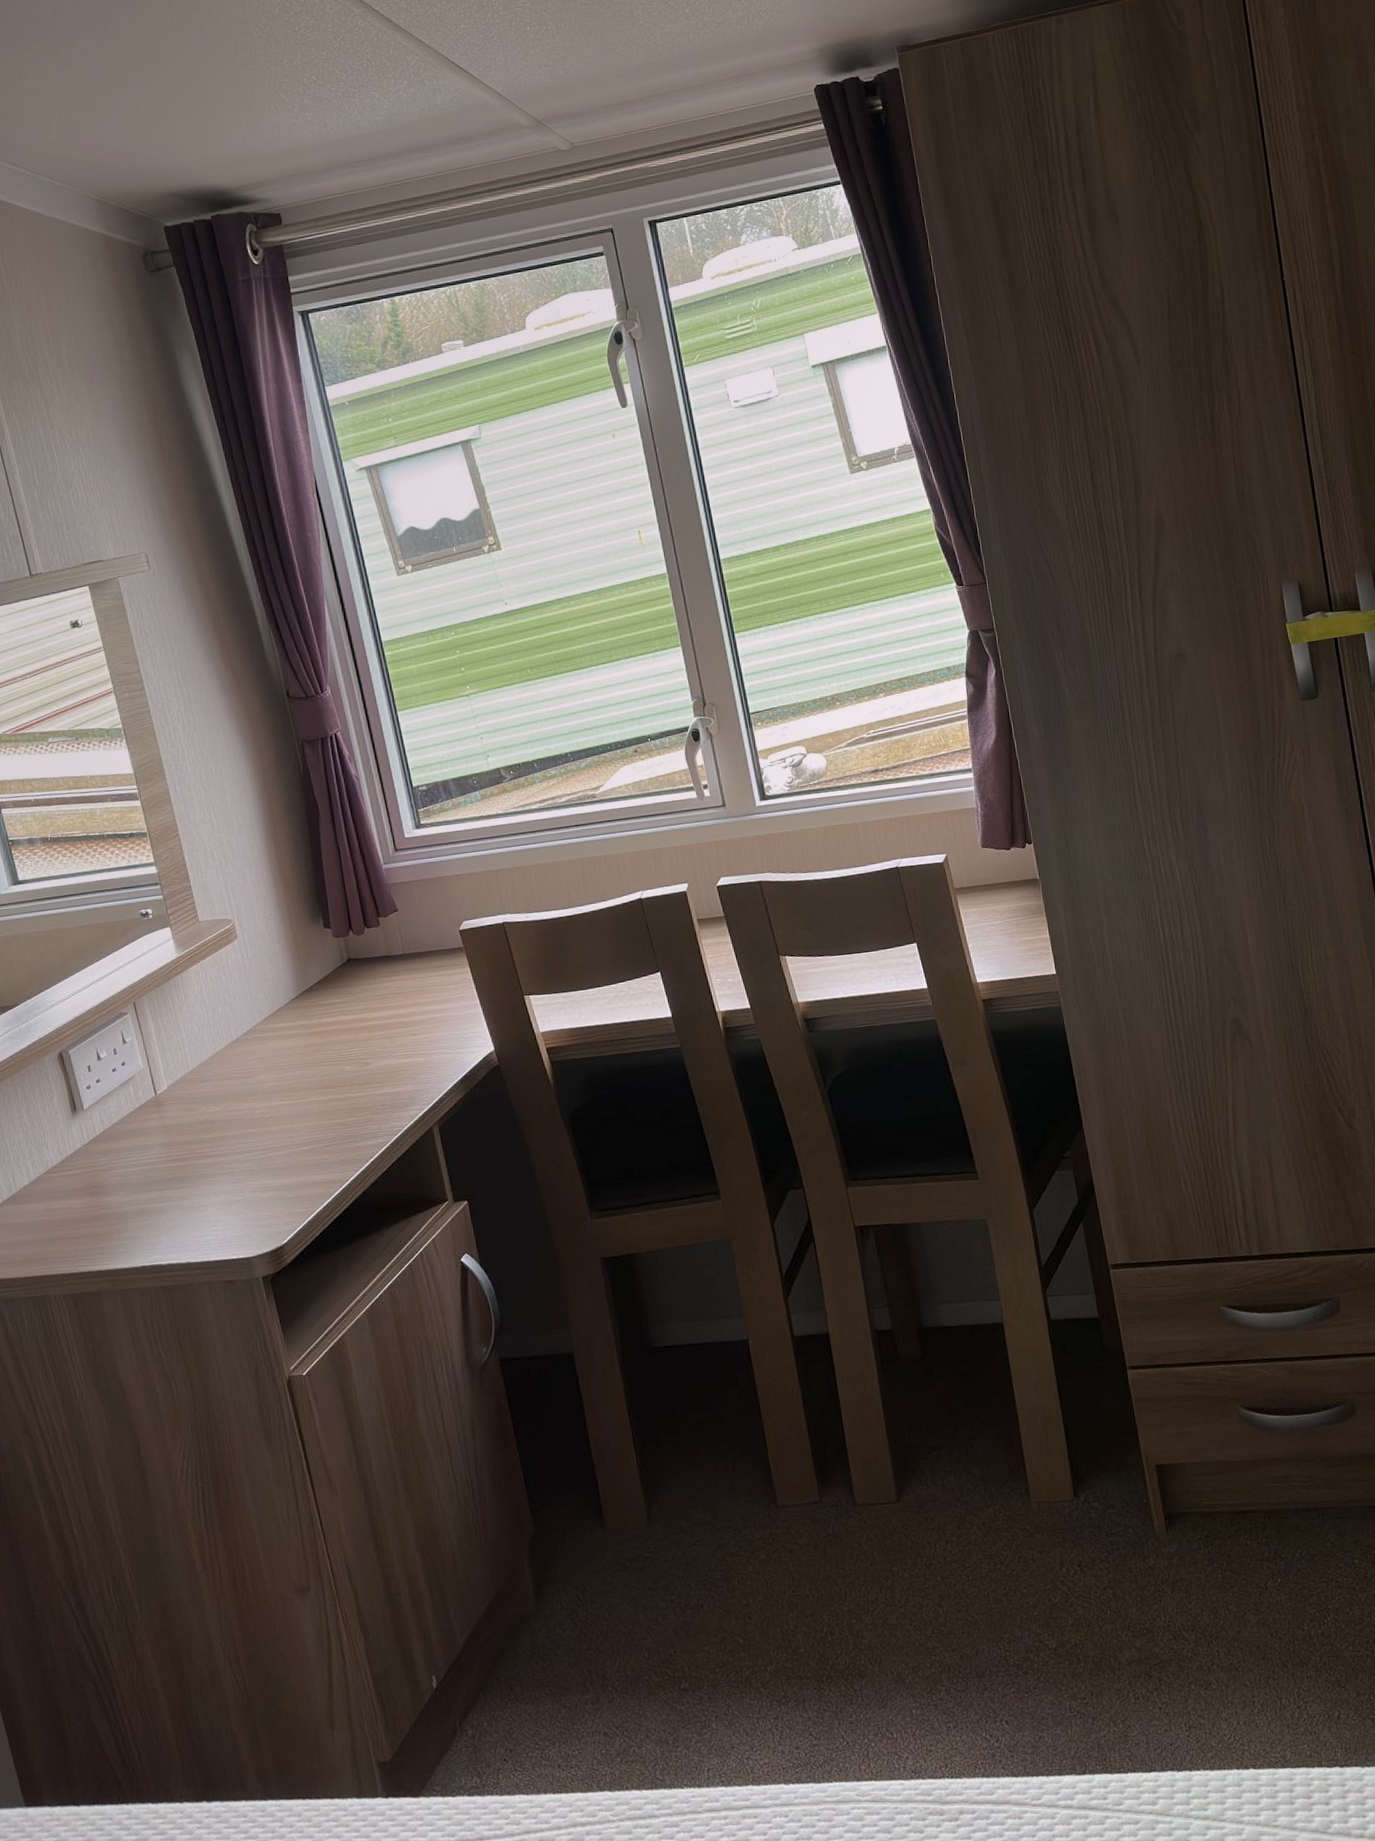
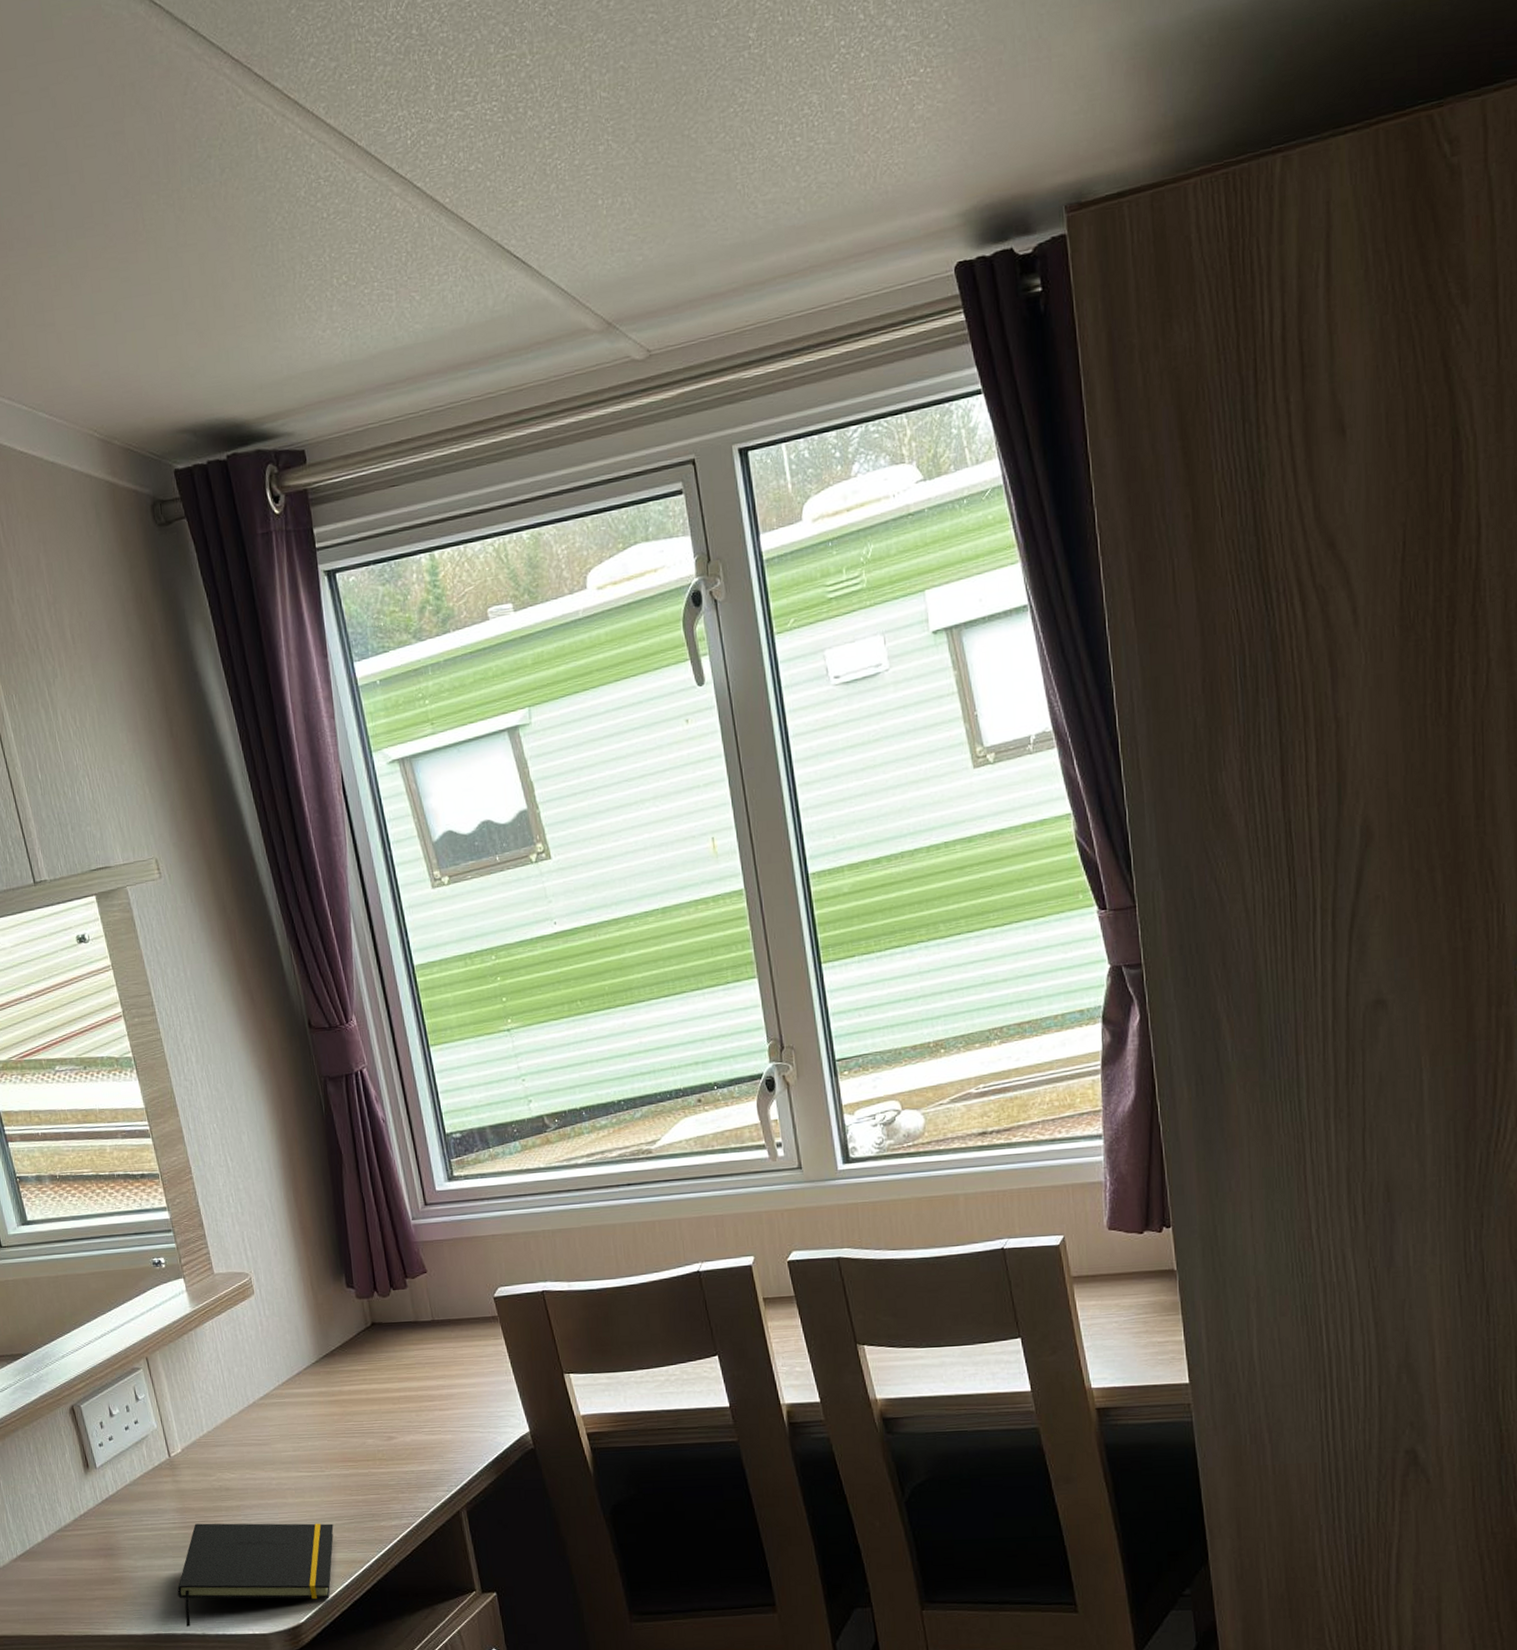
notepad: none [163,1147,314,1257] -> present [177,1523,334,1627]

